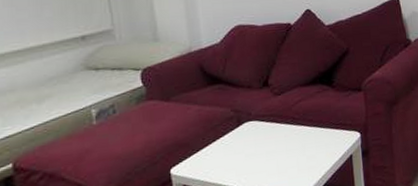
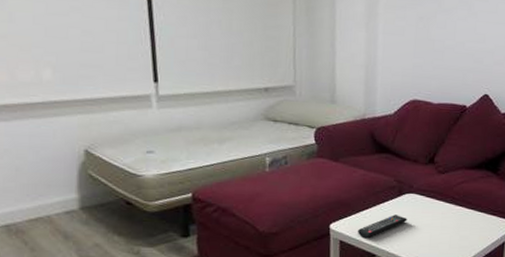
remote control: none [201,146,251,178] -> present [358,215,407,239]

